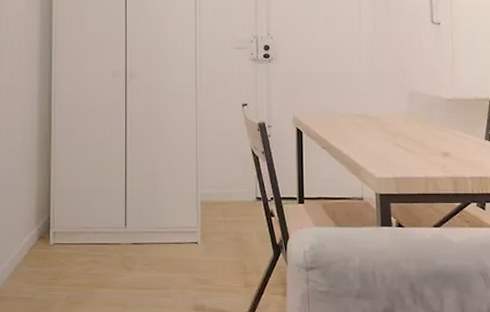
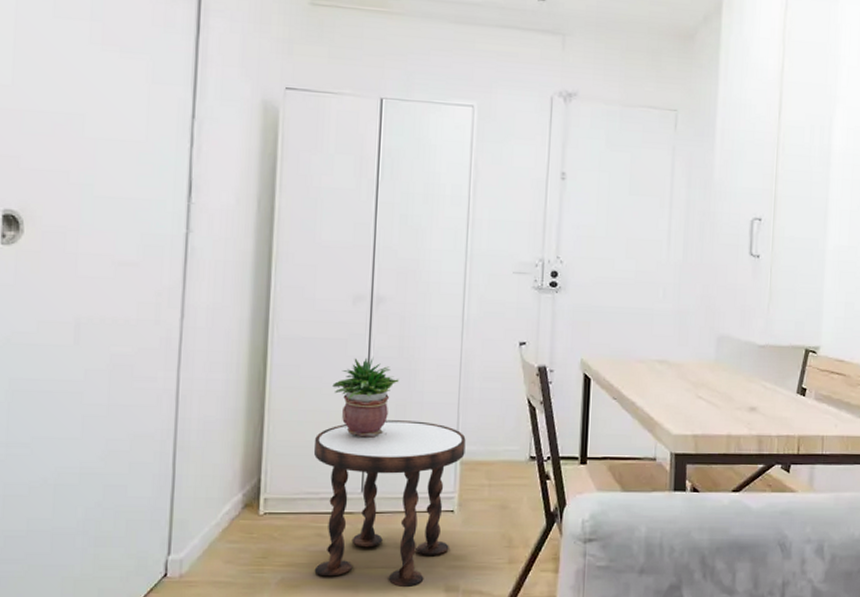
side table: none [88,169,204,305] -> present [313,420,466,587]
potted plant: none [100,120,150,183] -> present [332,357,399,438]

